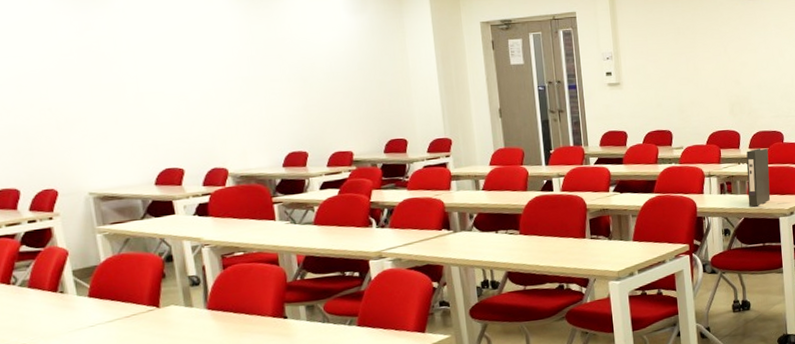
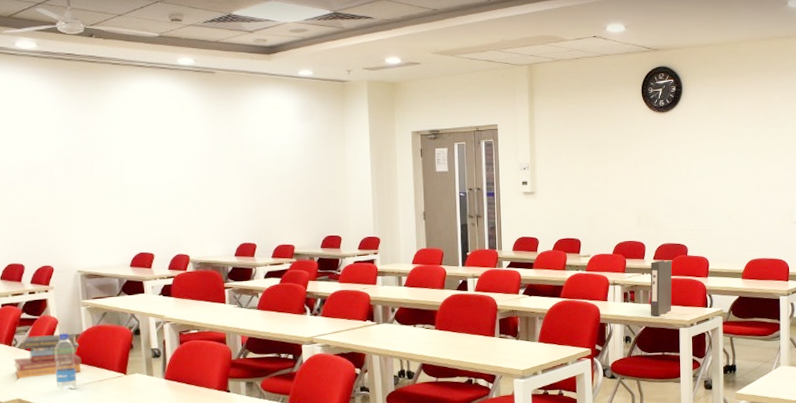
books: none [14,265,102,323] -> present [14,333,82,379]
bottle: none [66,264,98,332] -> present [54,332,76,390]

